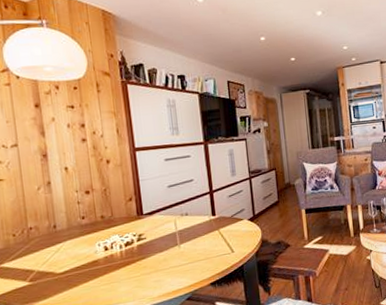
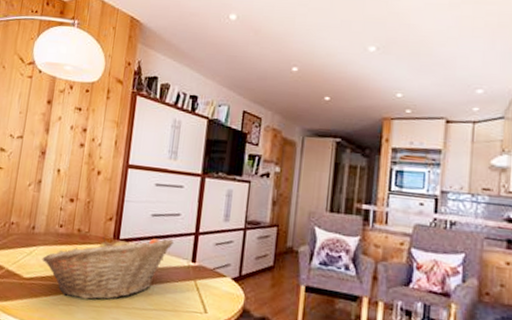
fruit basket: none [72,202,193,277] -> present [42,236,174,300]

